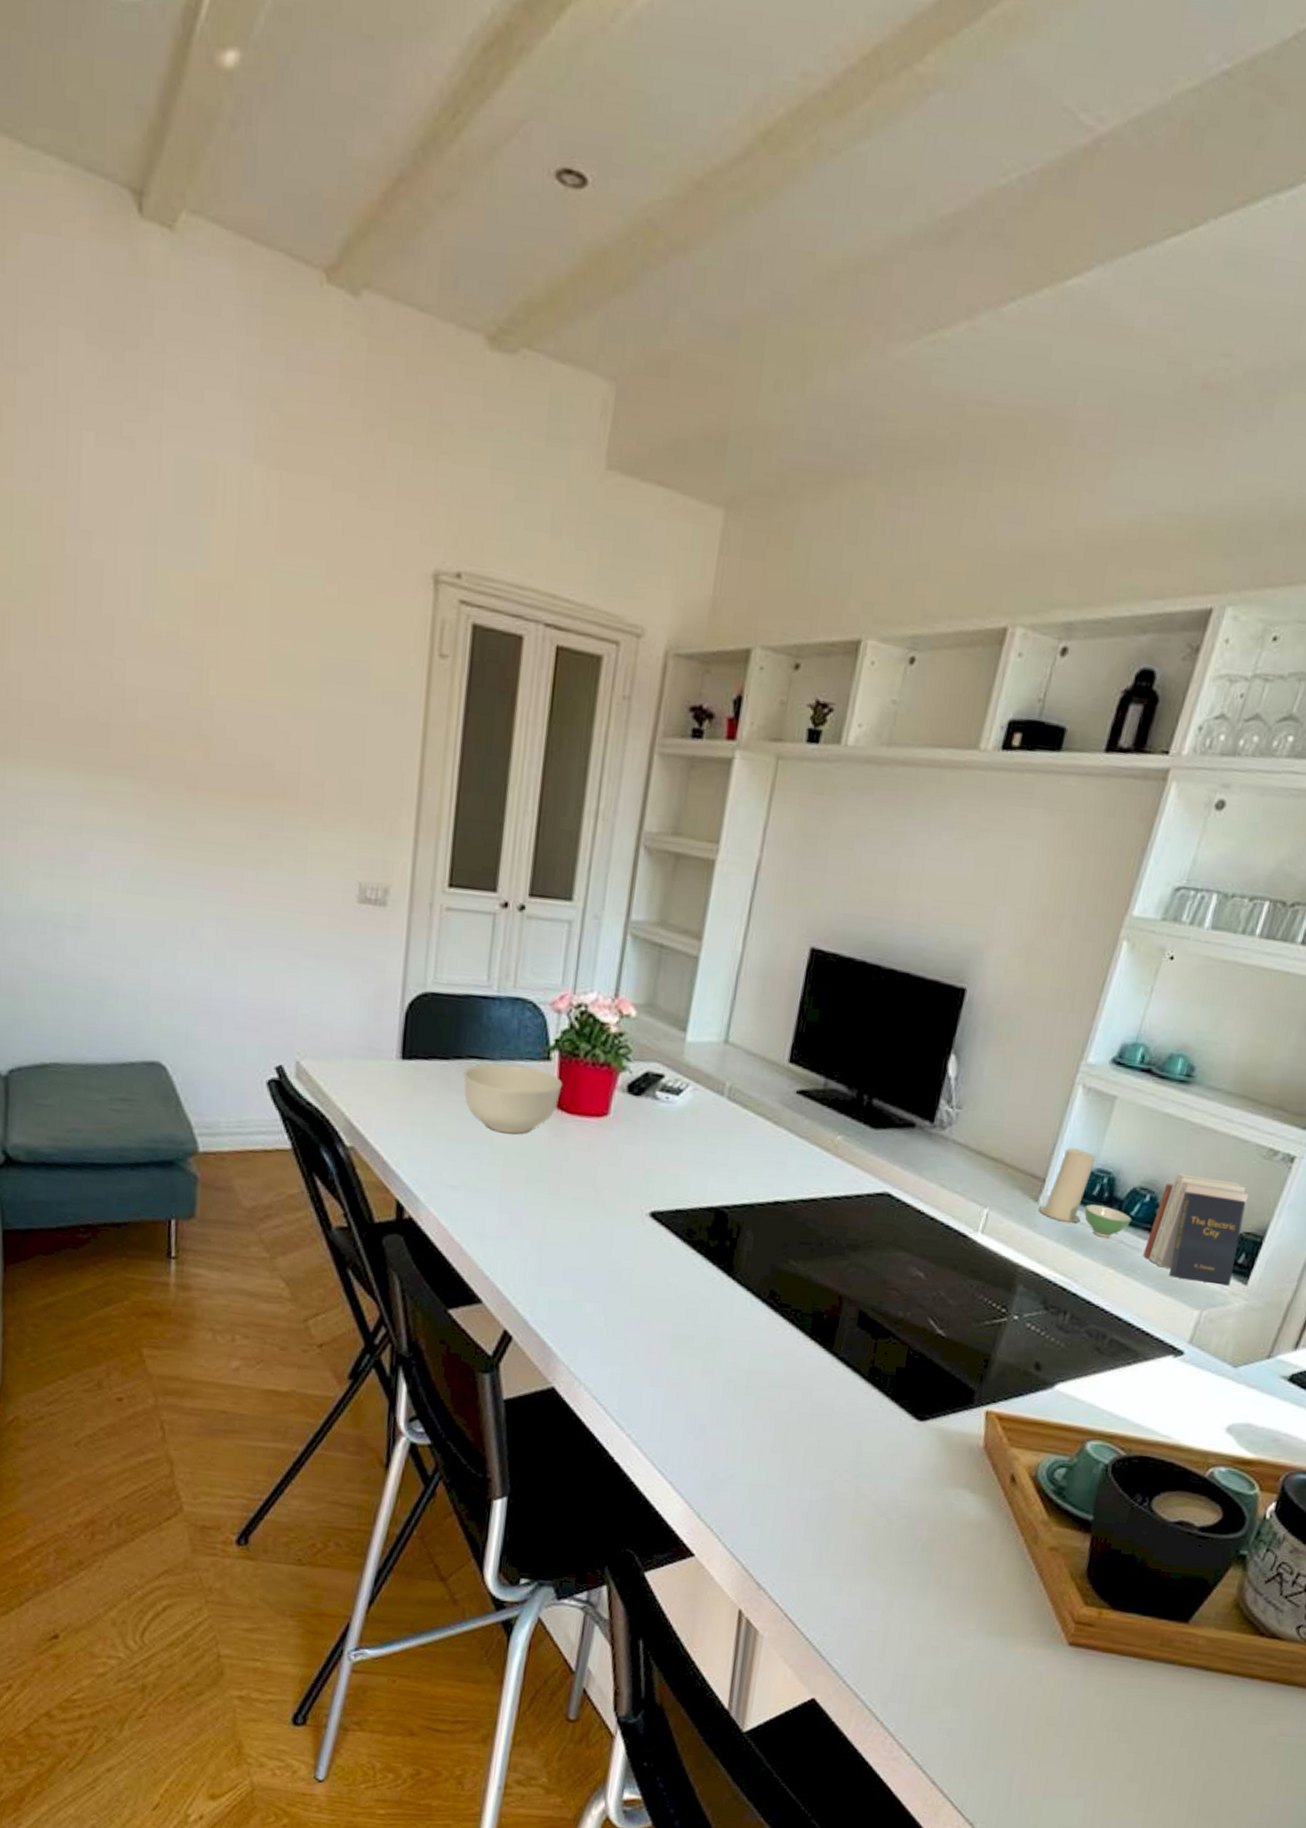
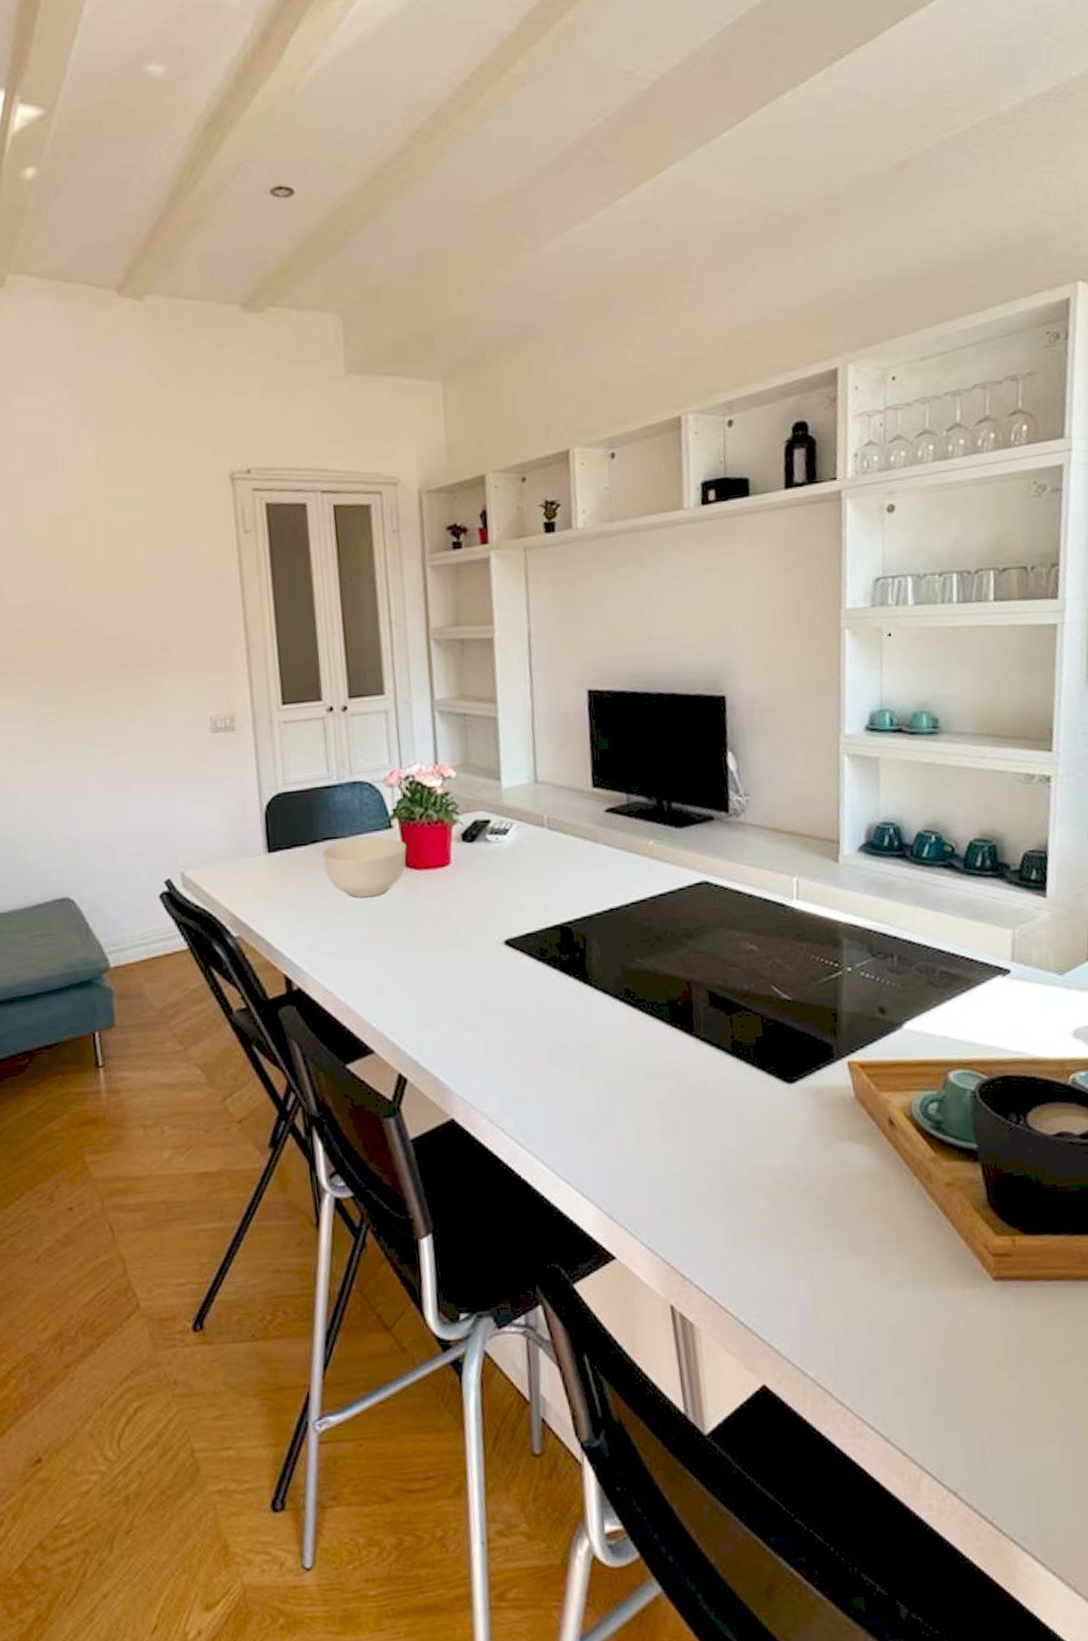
candle: present [1039,1147,1096,1223] -> none [841,808,881,875]
bowl: present [1084,1204,1133,1238] -> none [880,853,926,882]
books: present [1143,1173,1249,1286] -> none [944,808,1031,904]

